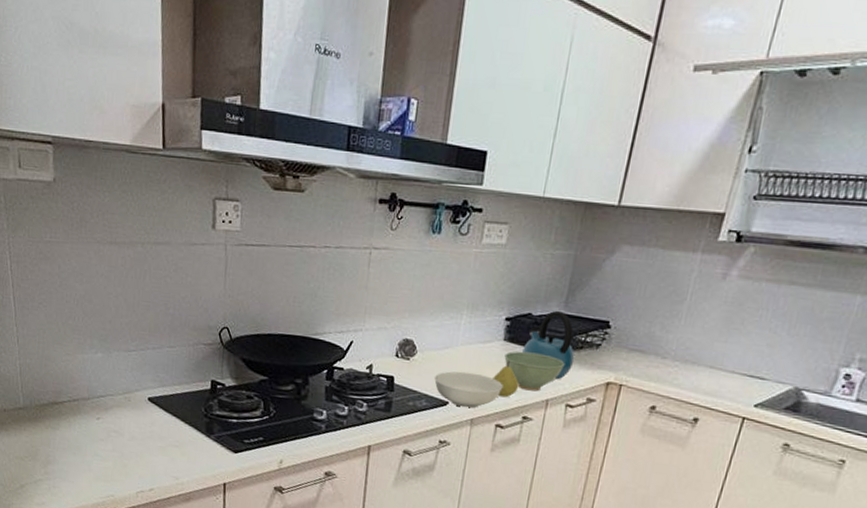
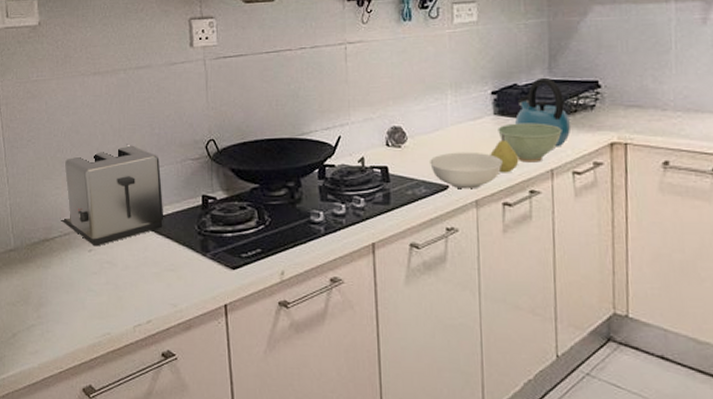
toaster: none [69,320,173,416] -> present [60,144,164,247]

